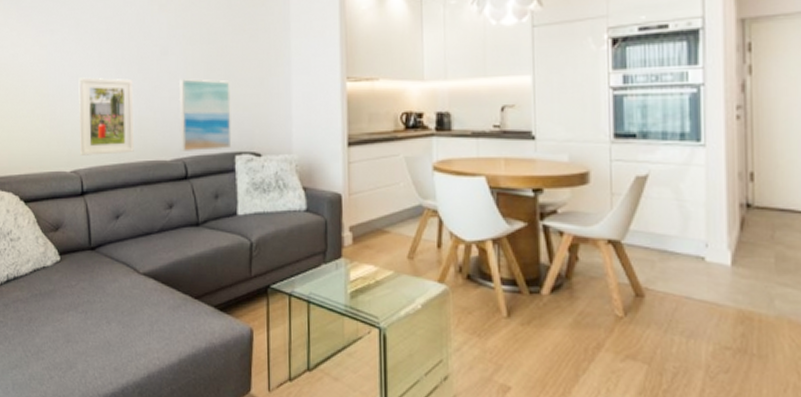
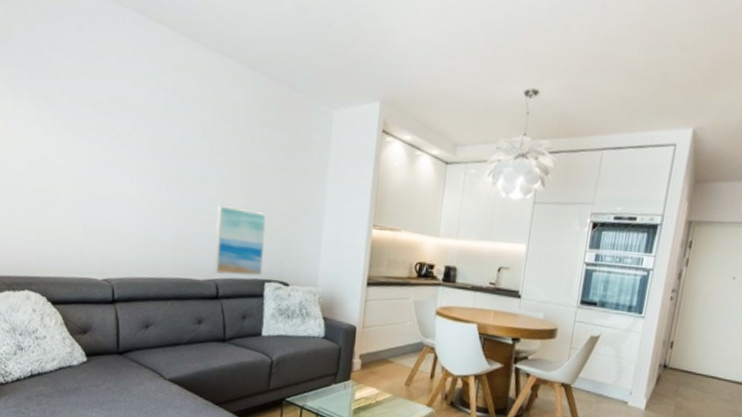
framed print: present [78,77,134,156] -> none [112,190,172,269]

